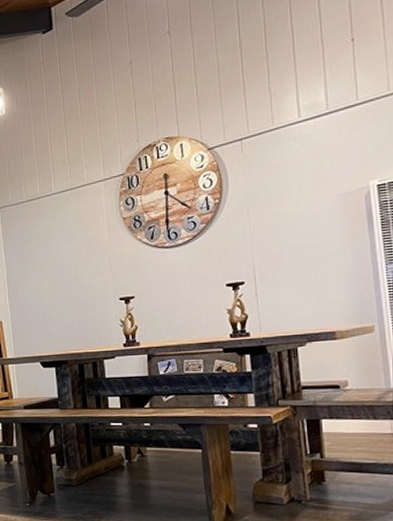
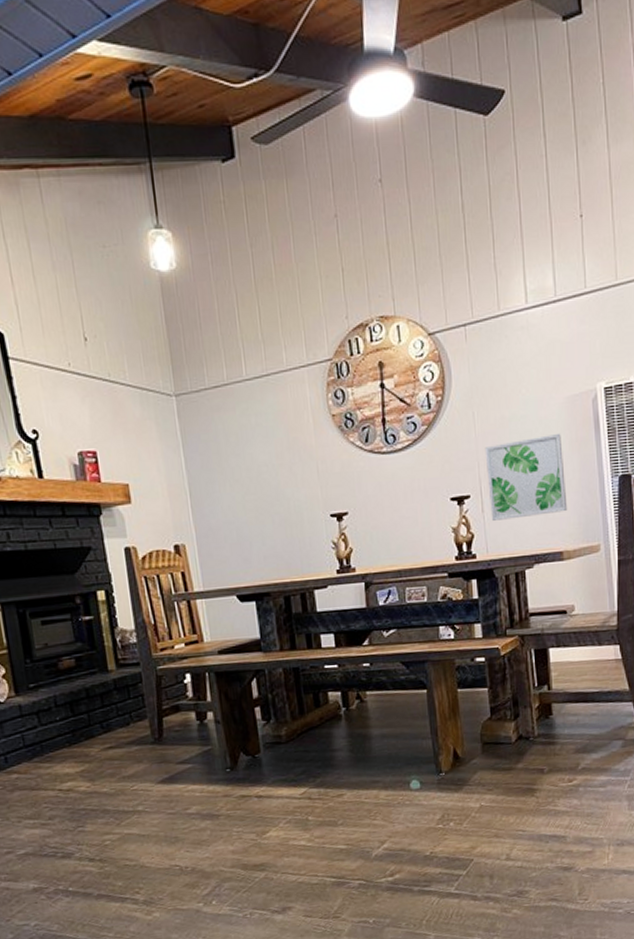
wall art: none [258,226,340,304] -> present [484,433,568,521]

